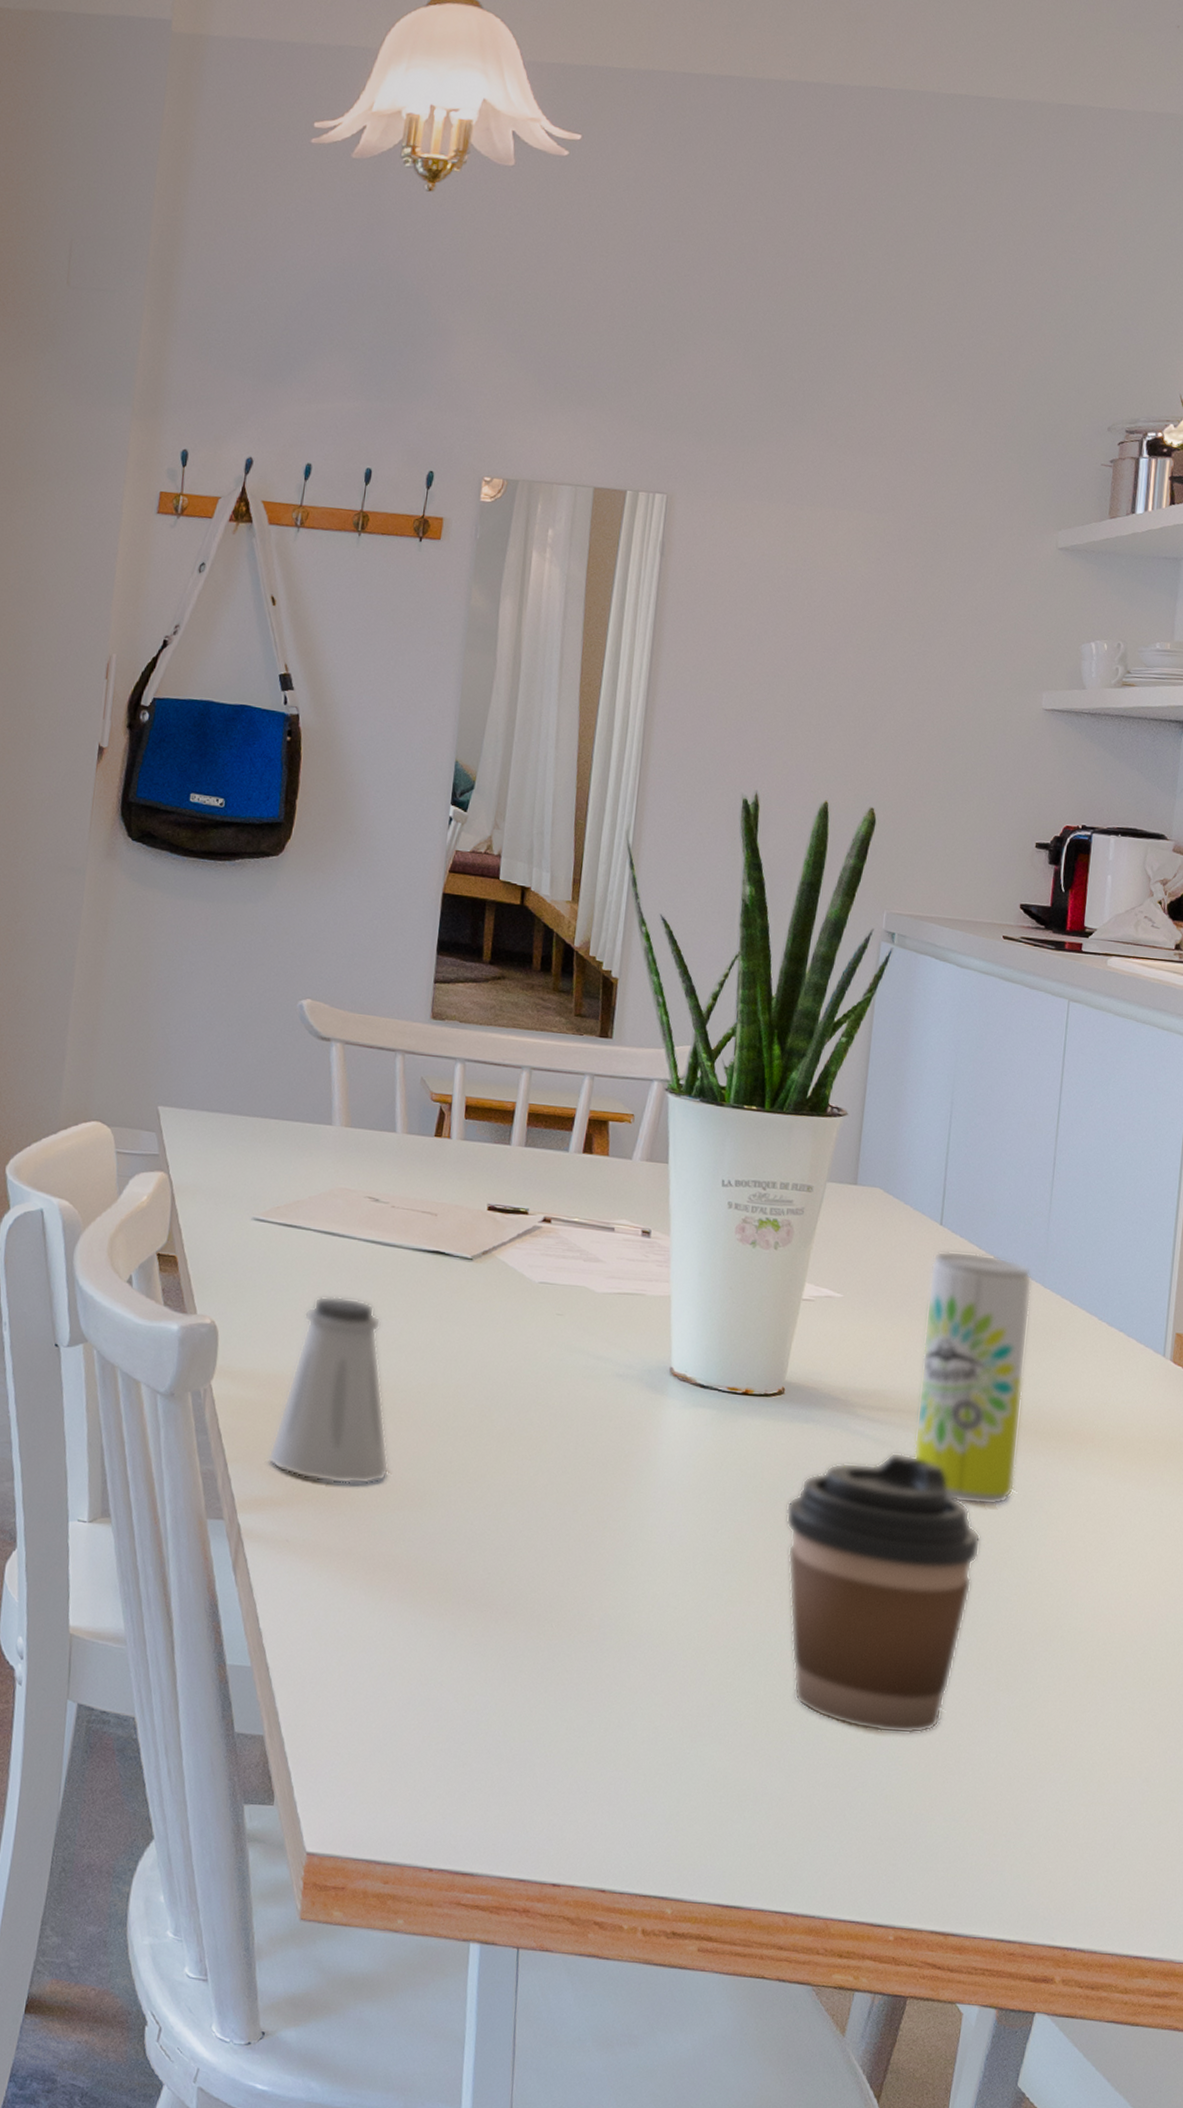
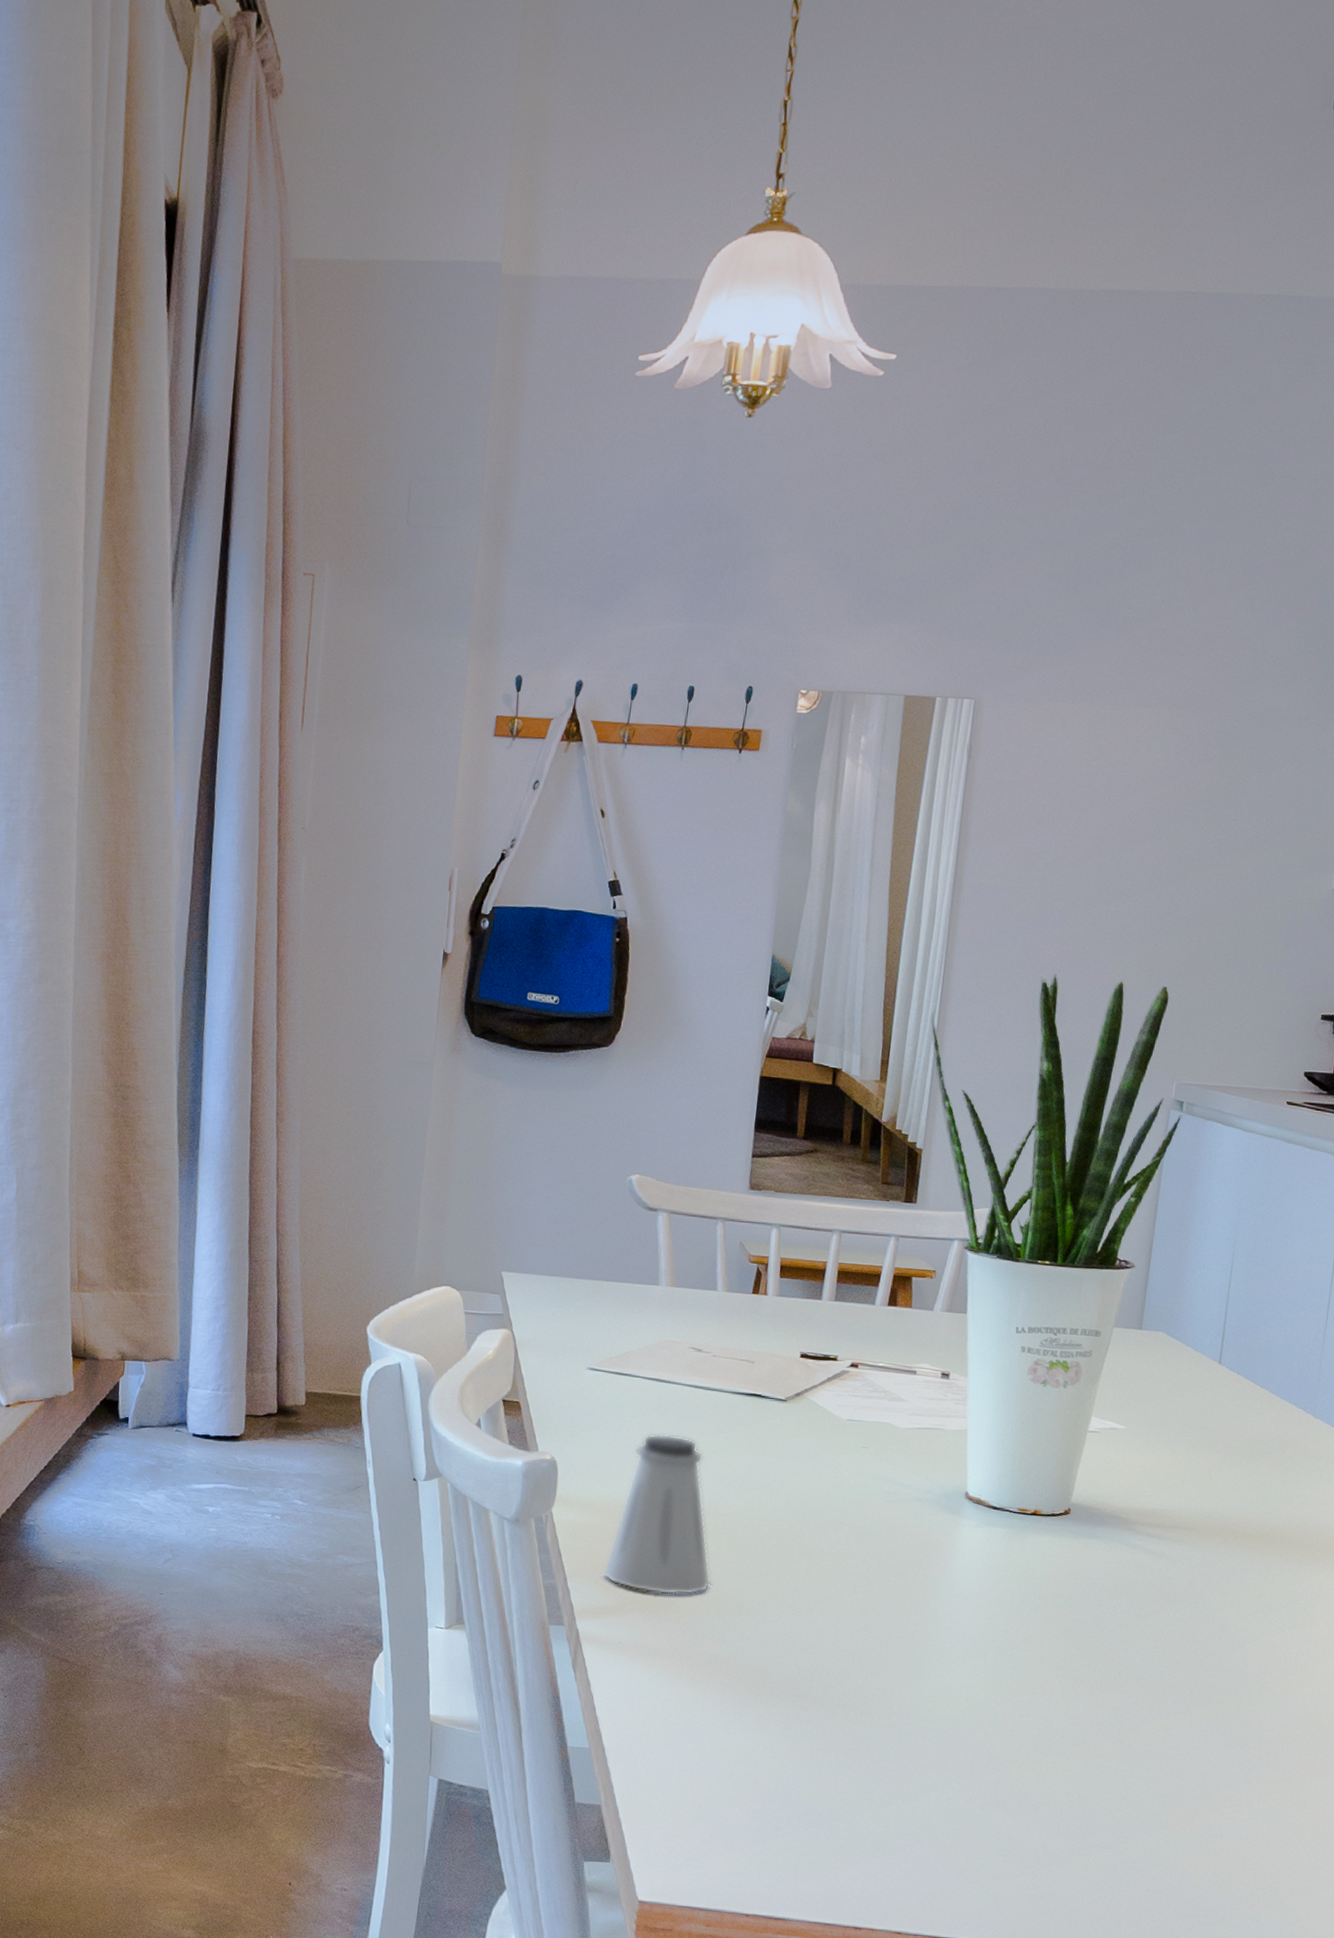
coffee cup: present [786,1452,981,1734] -> none [1069,1563,1248,1804]
beverage can: present [914,1250,1032,1506] -> none [1189,1386,1304,1609]

